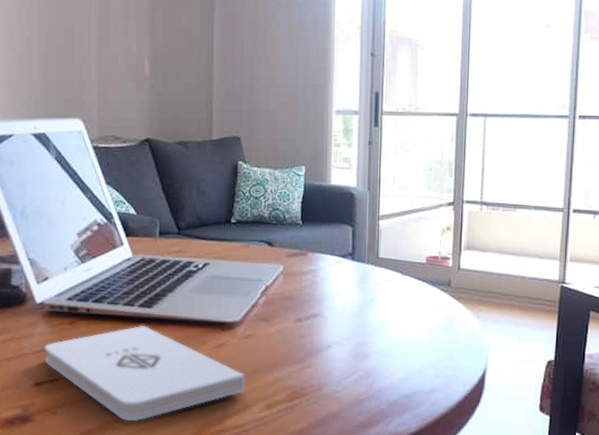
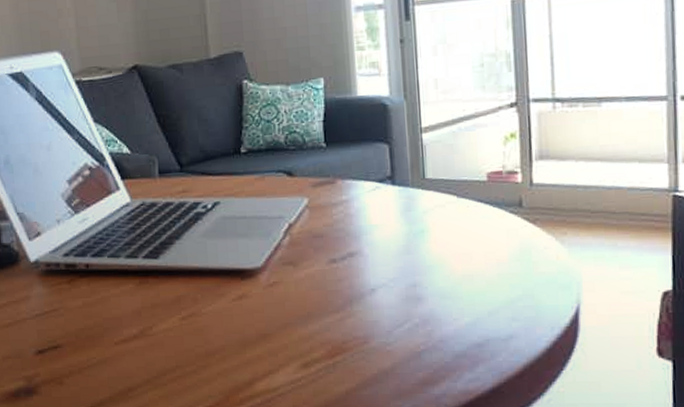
notepad: present [44,325,246,422] -> none [43,279,276,390]

